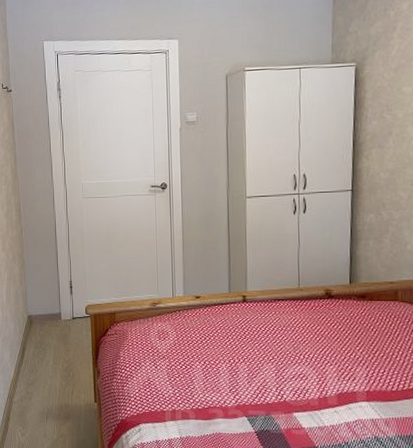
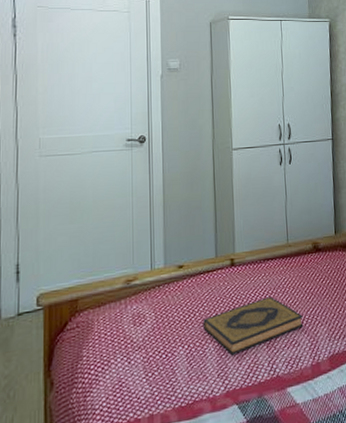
hardback book: none [217,333,312,377] -> present [203,296,304,356]

